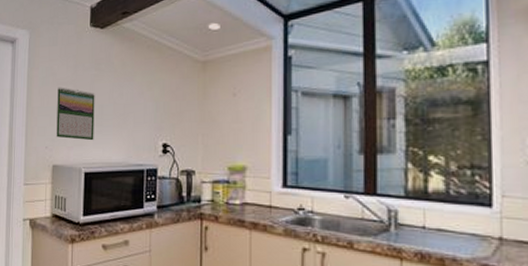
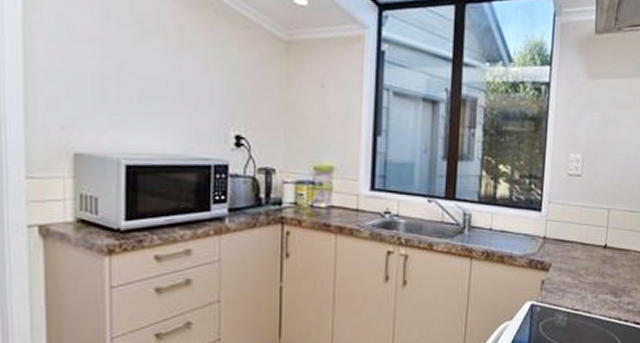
calendar: present [56,87,95,141] -> none [77,45,139,125]

